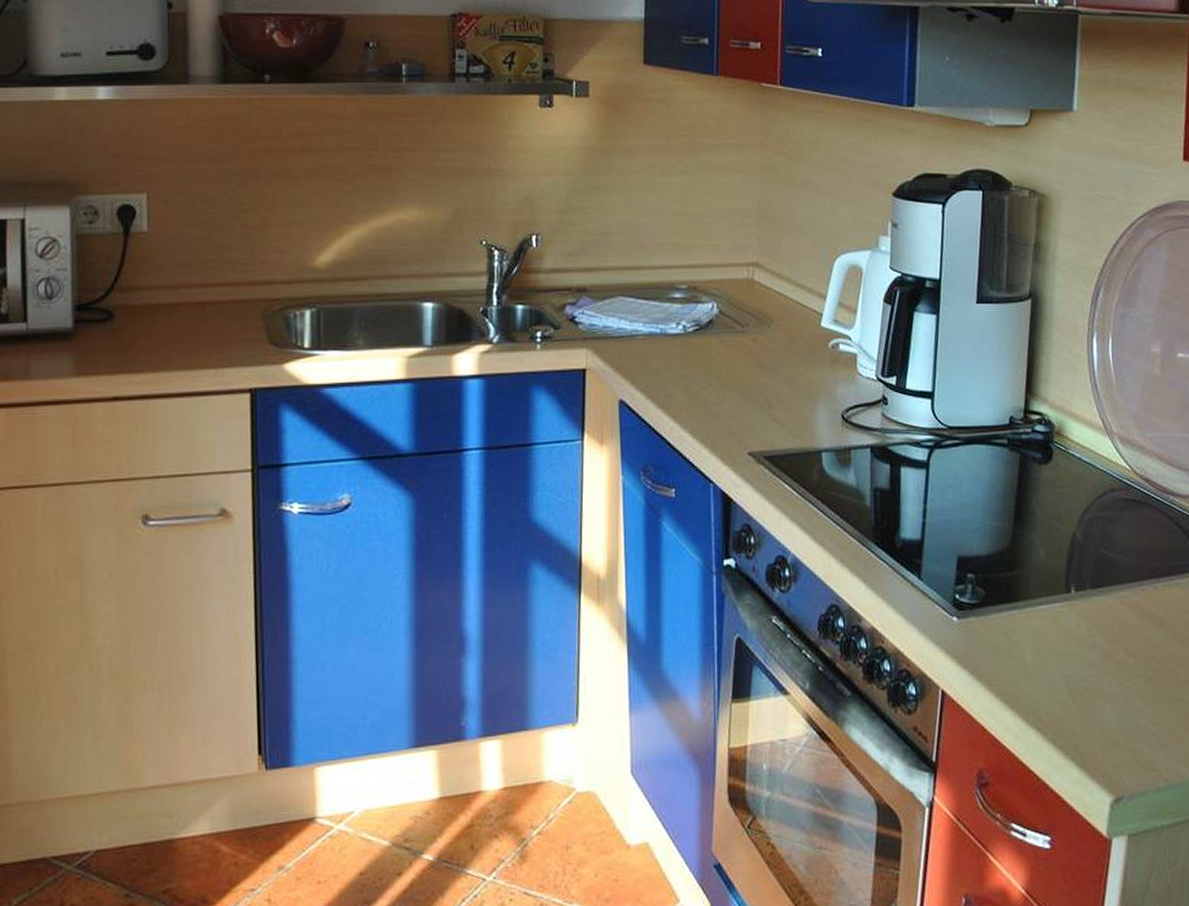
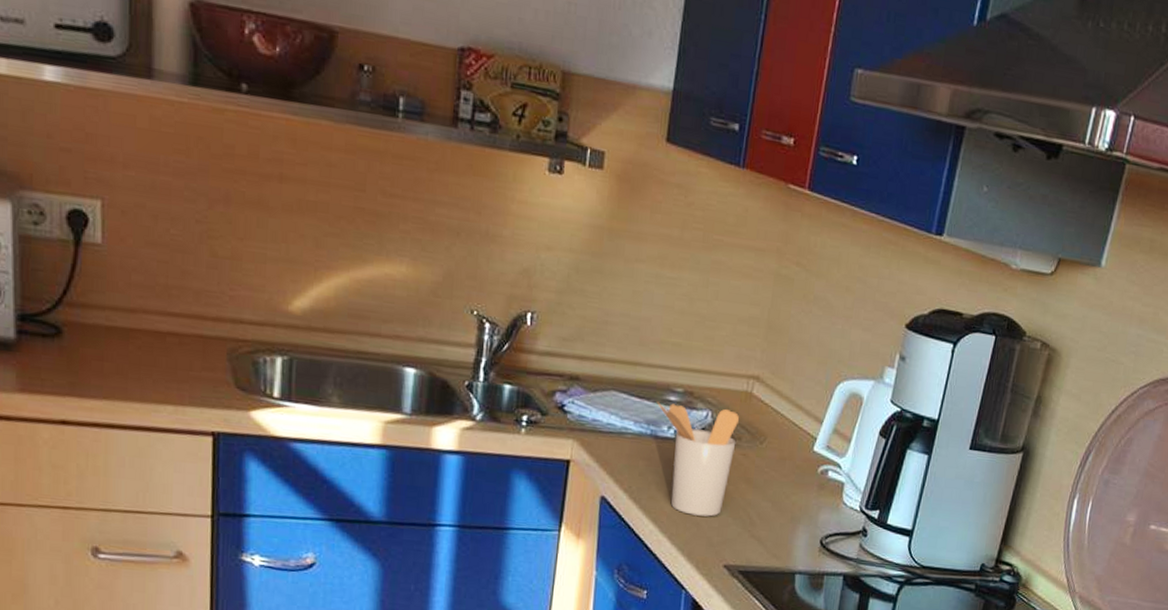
utensil holder: none [663,298,745,407] -> present [657,402,740,517]

